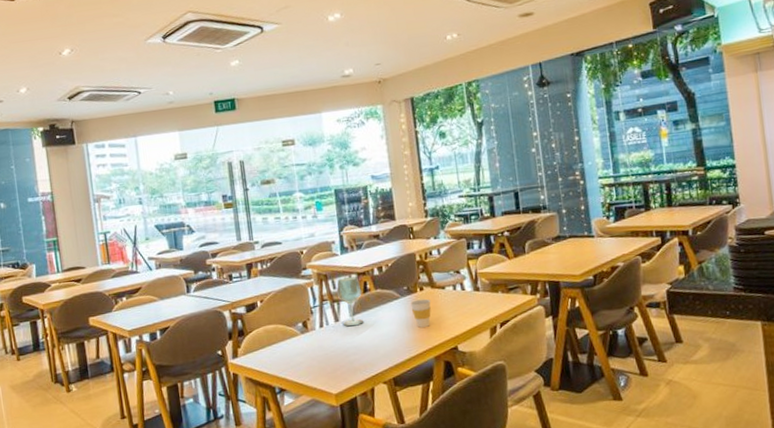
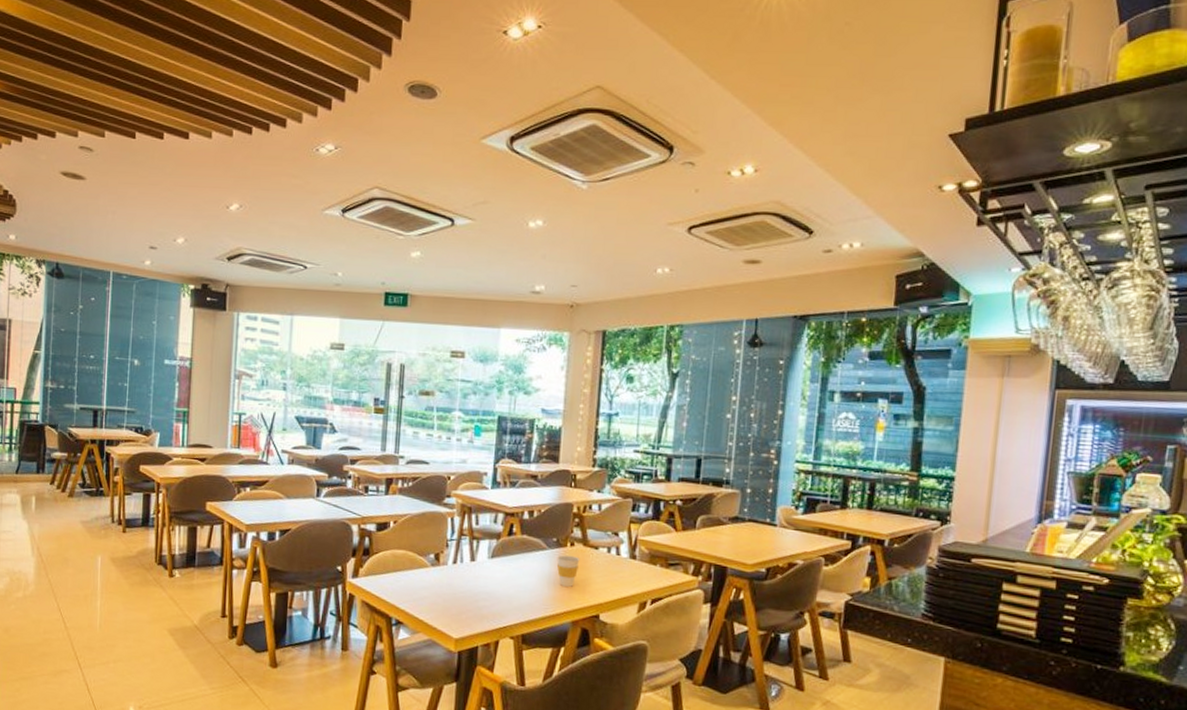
wine glass: present [336,277,363,327] -> none [478,515,507,570]

